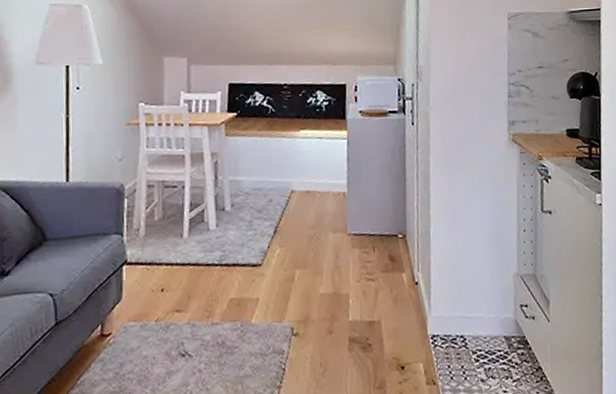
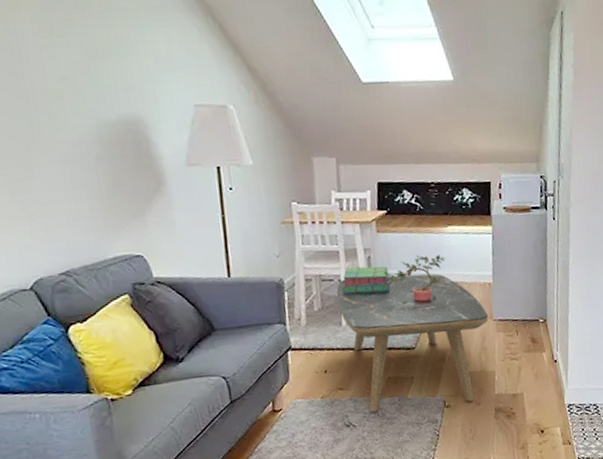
coffee table: none [179,181,343,340] -> present [336,273,489,412]
stack of books: none [186,172,238,202] -> present [342,266,391,294]
potted plant: none [230,160,298,214] -> present [383,254,447,304]

